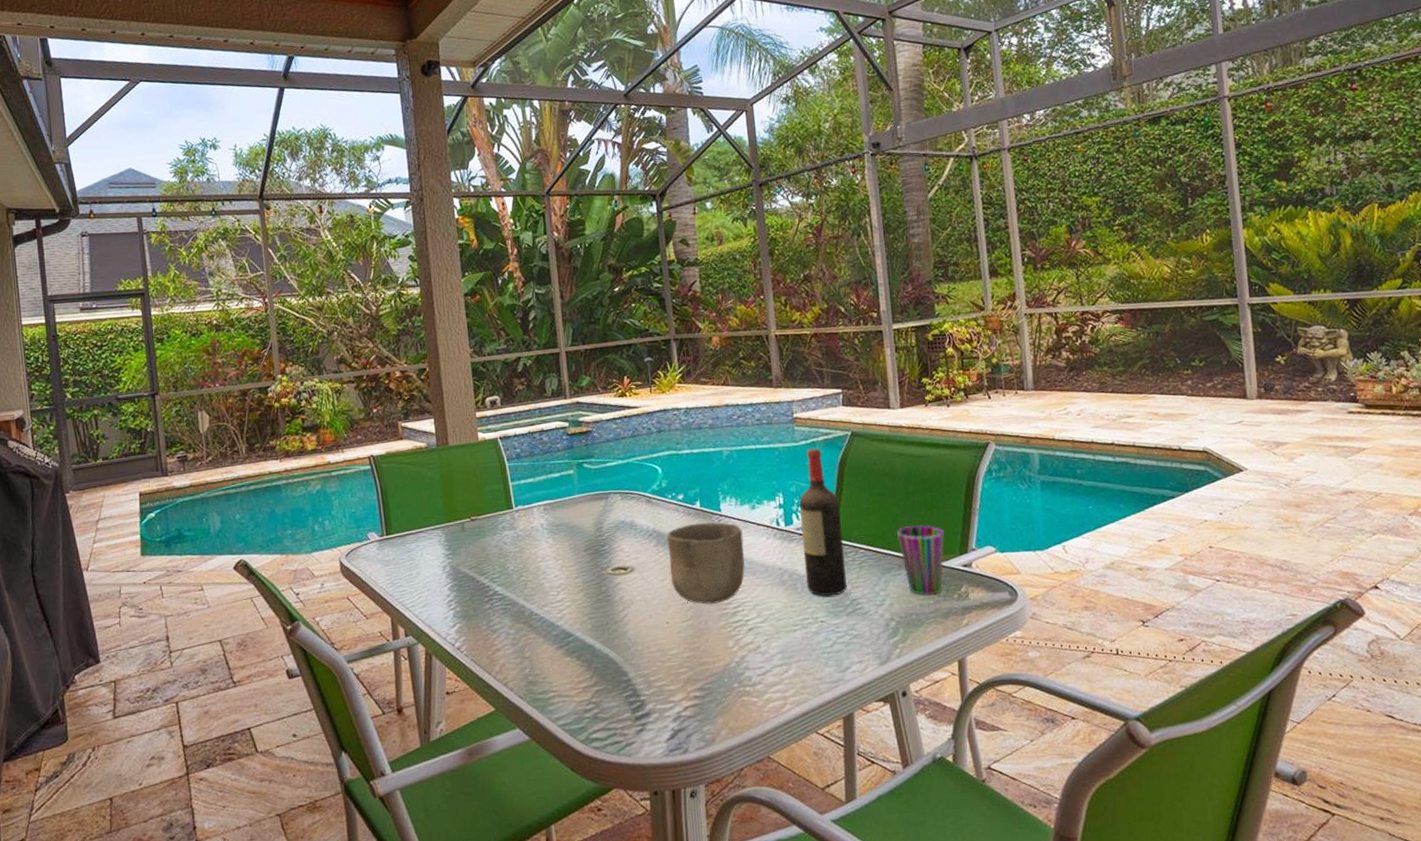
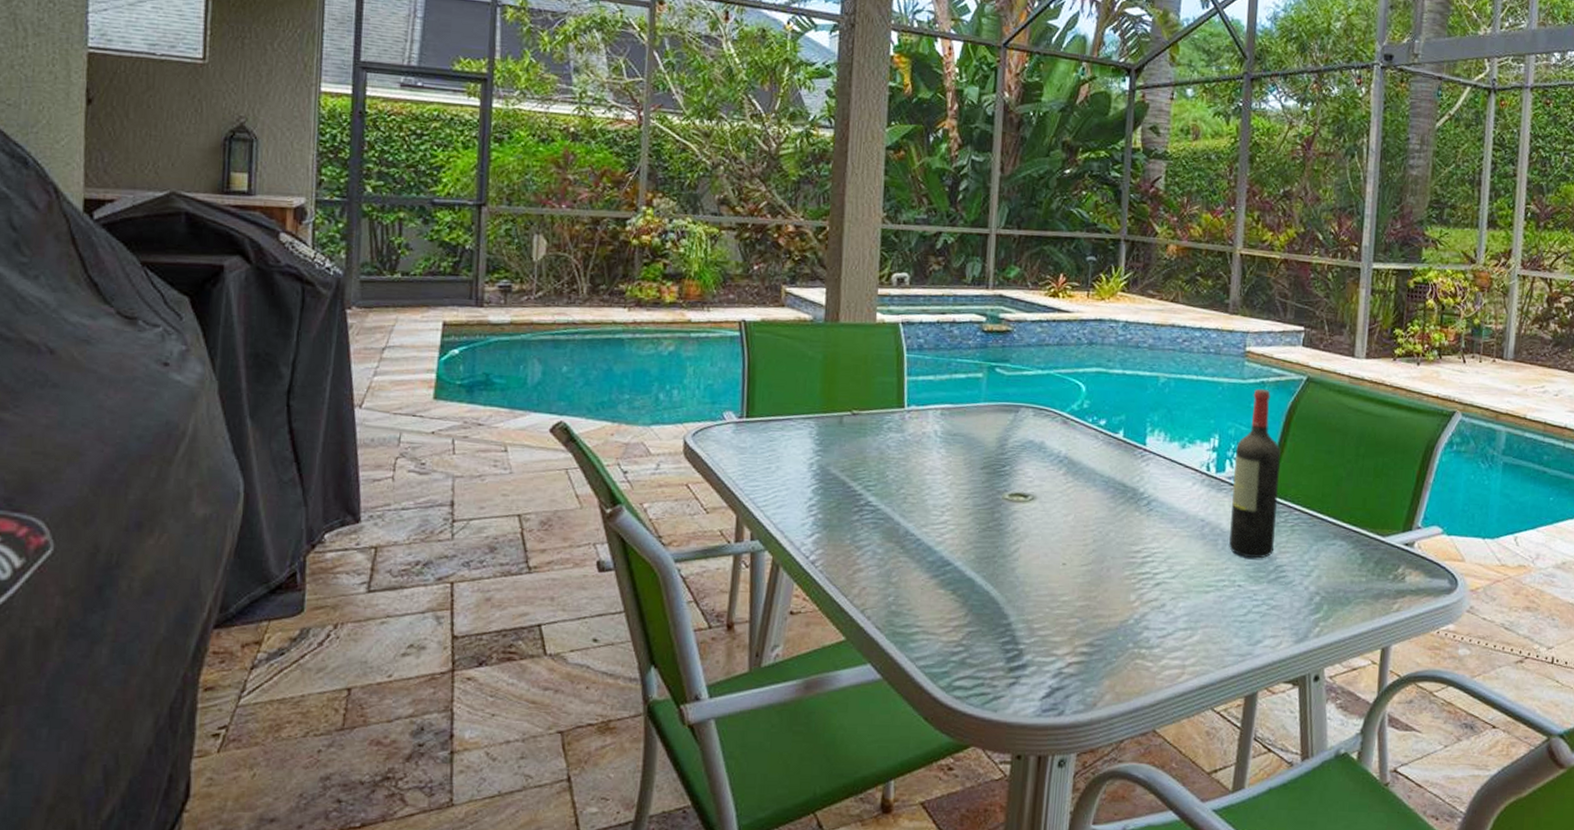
bowl: present [666,522,745,604] -> none [1076,455,1167,550]
cup: present [897,525,945,595] -> none [1338,491,1391,572]

